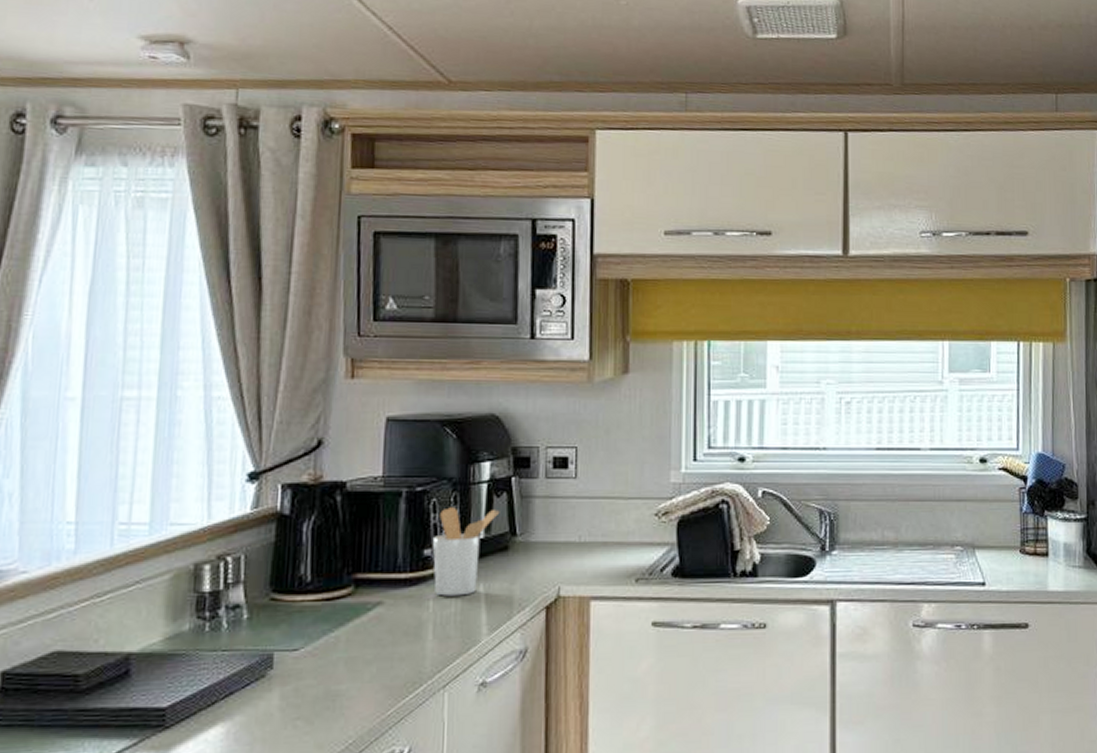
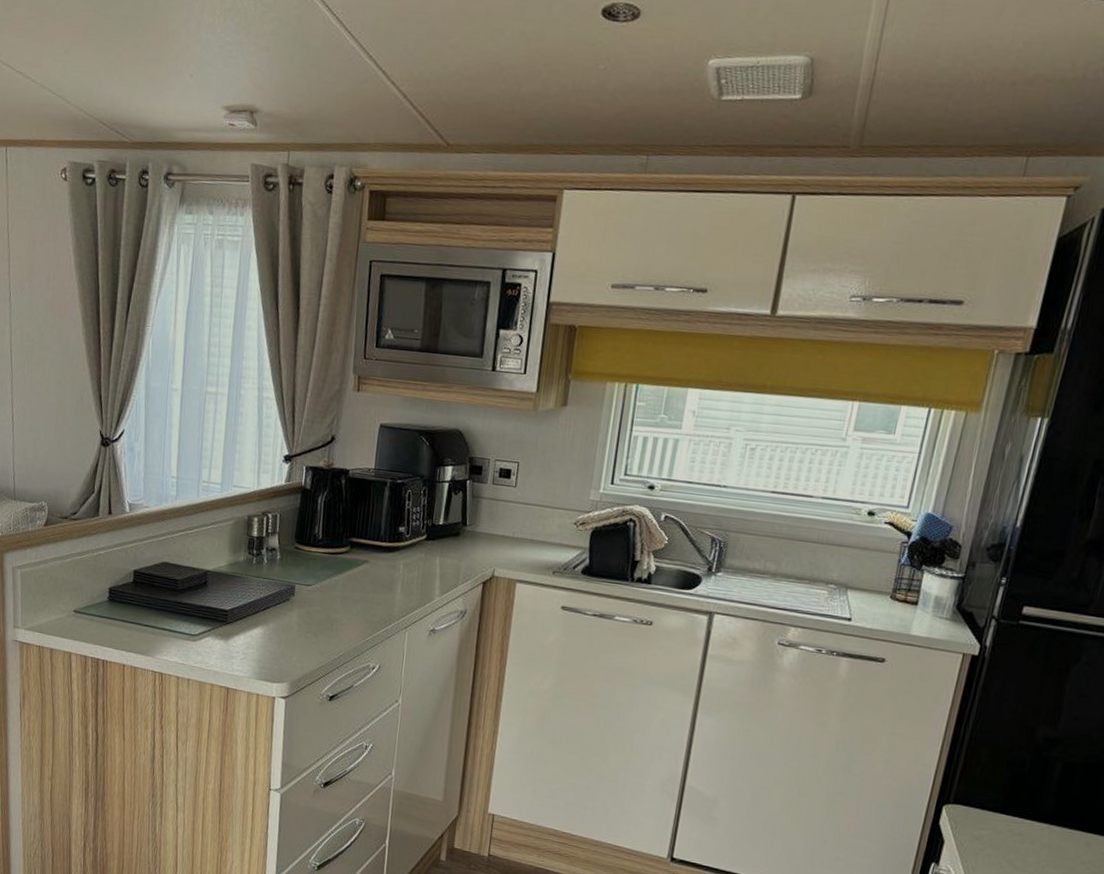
utensil holder: present [432,507,500,596] -> none [404,498,456,565]

